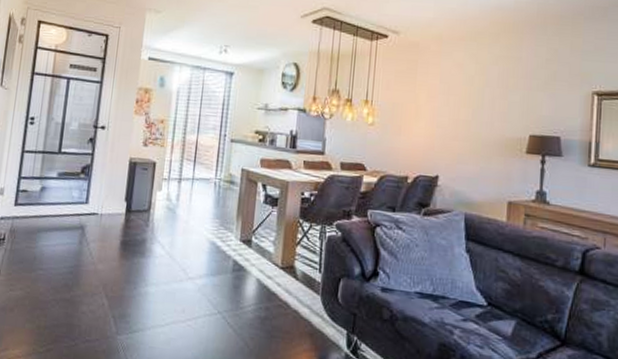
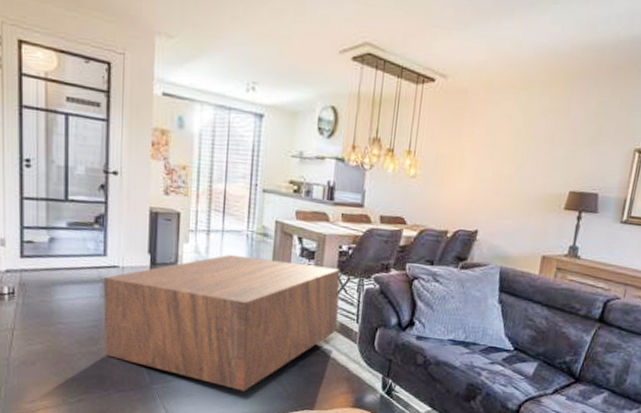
coffee table: none [77,201,303,345] -> present [103,254,340,391]

